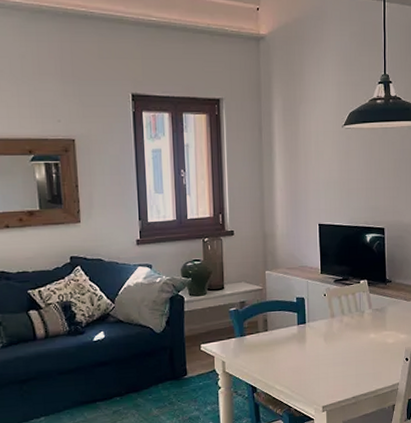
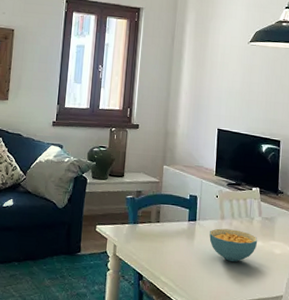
cereal bowl: none [321,325,370,358] -> present [209,228,258,262]

